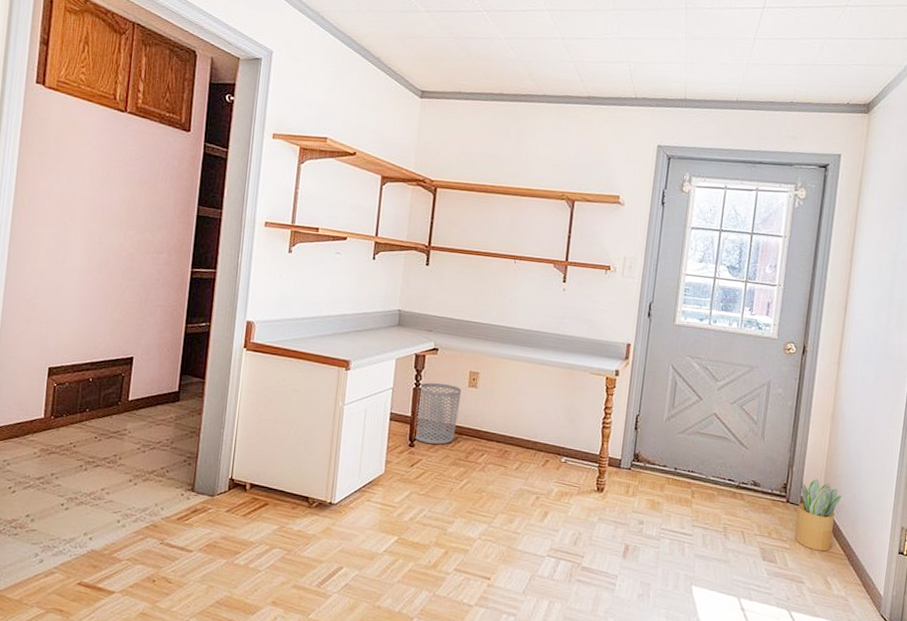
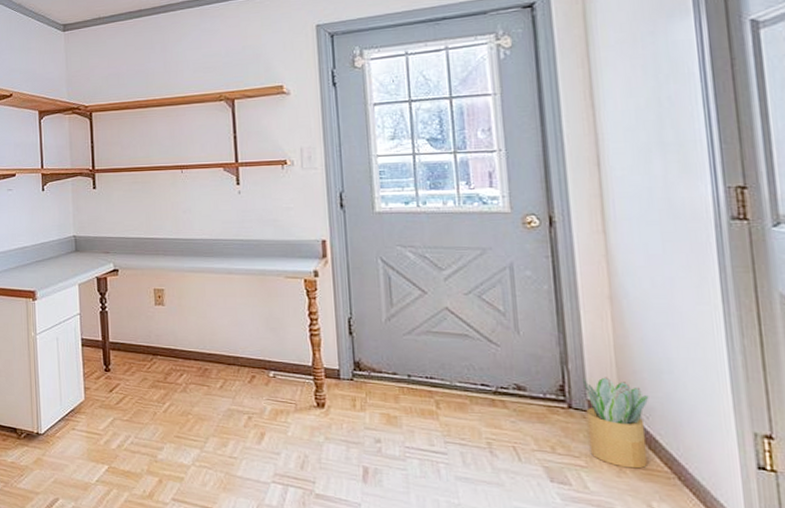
waste bin: present [413,382,462,445] -> none [106,304,150,367]

